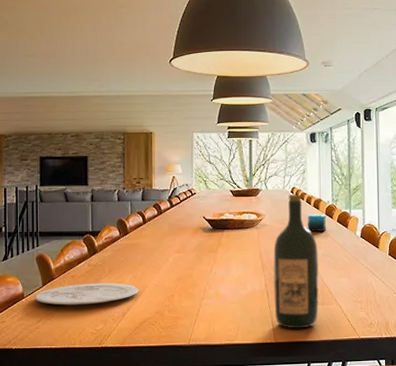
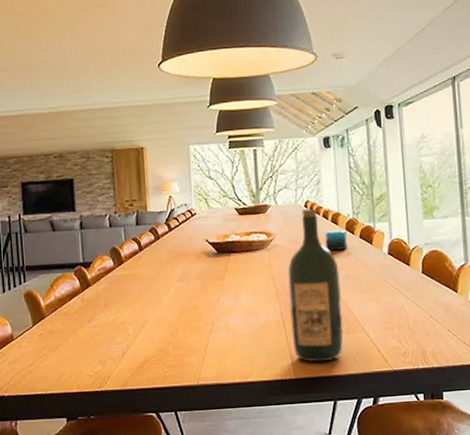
plate: present [34,282,139,305] -> none [25,318,139,346]

